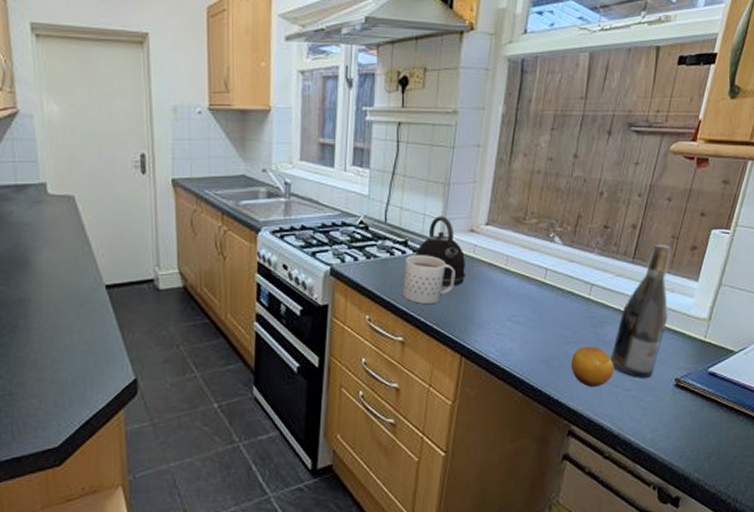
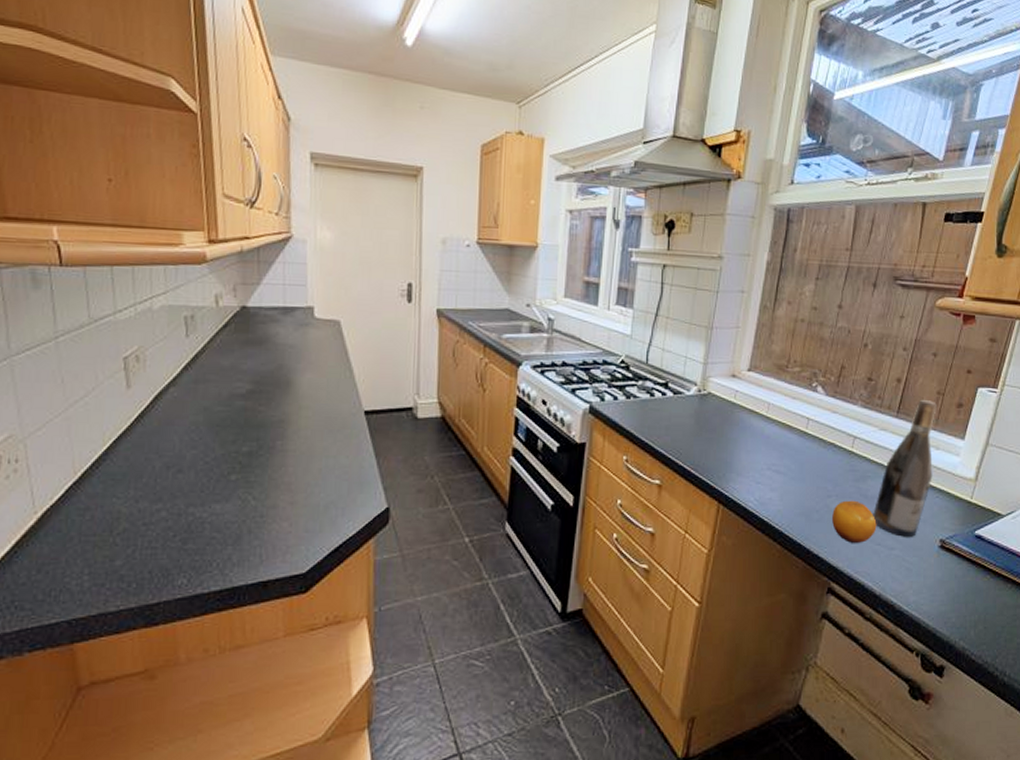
mug: present [402,255,455,305] -> none [660,397,716,449]
kettle: present [416,216,465,287] -> none [676,360,726,431]

